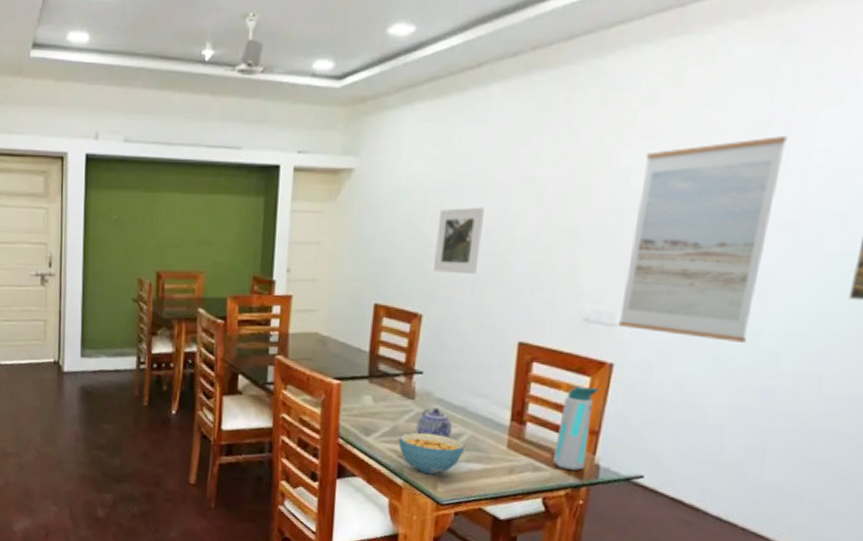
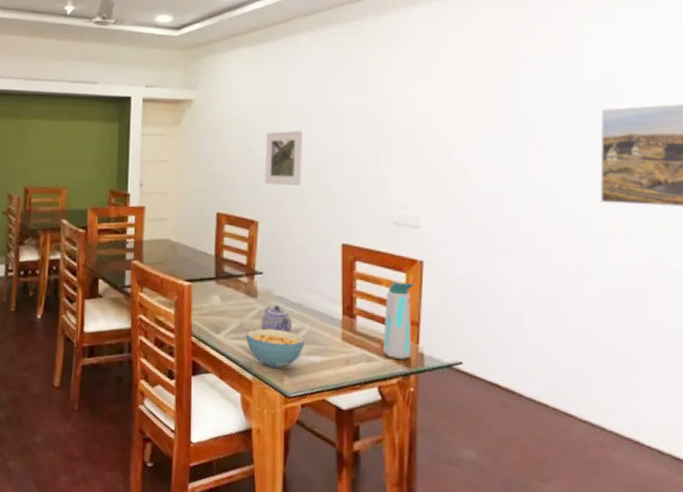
wall art: present [619,136,787,342] -> none [423,75,530,240]

